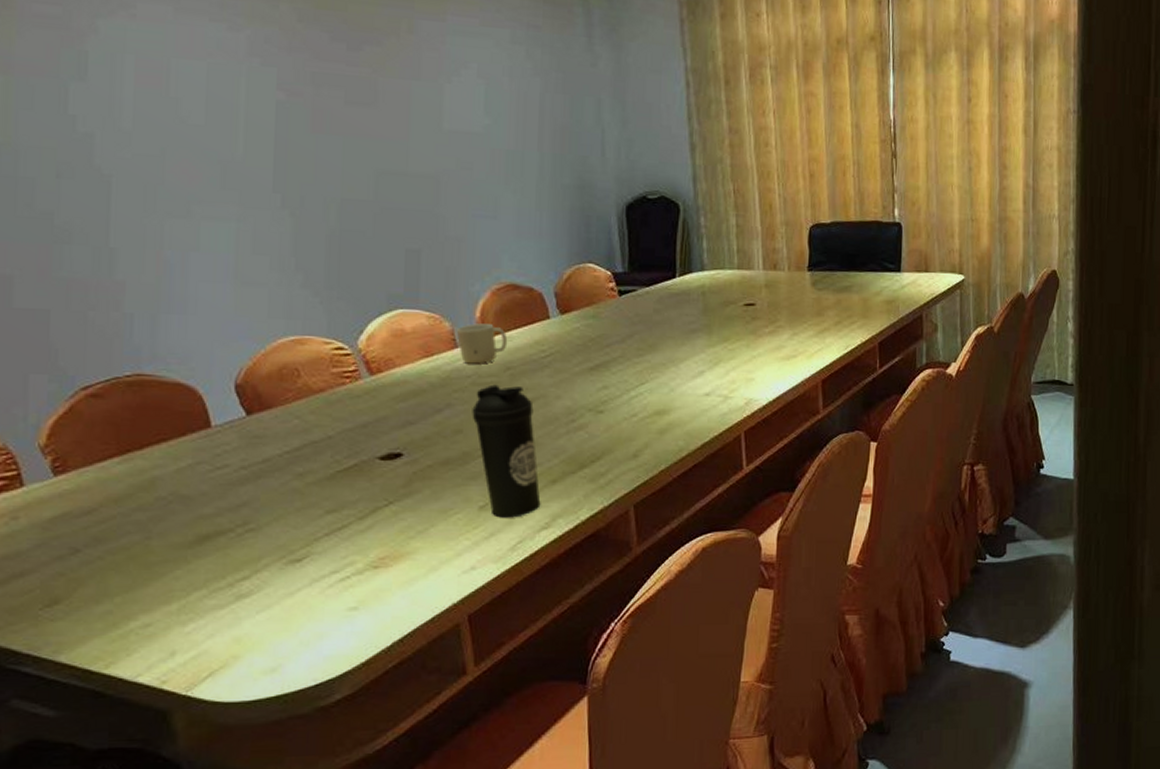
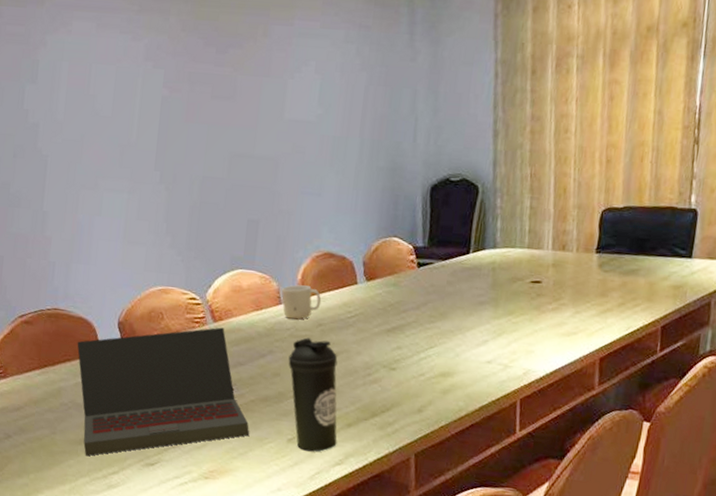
laptop: none [175,381,428,562] -> present [77,327,249,456]

